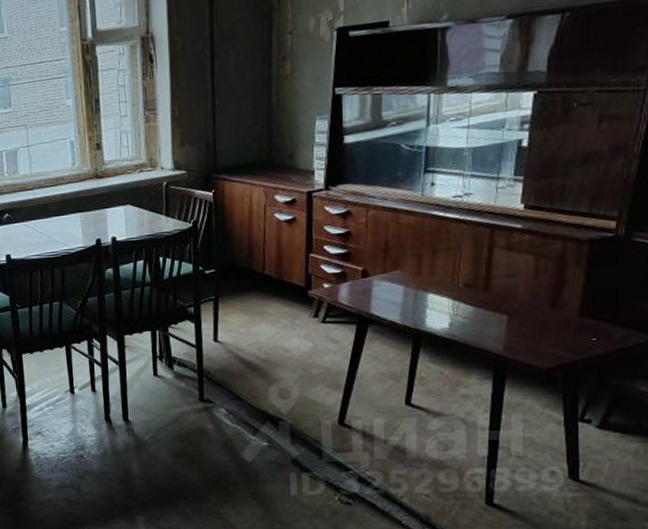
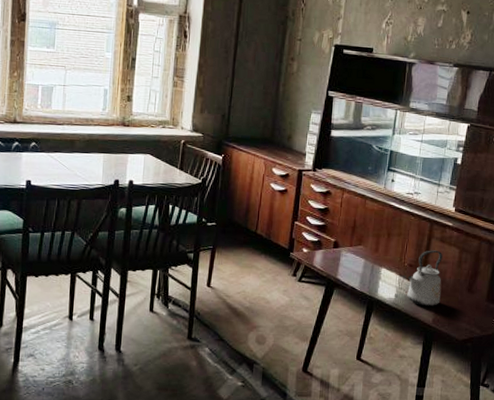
kettle: none [464,261,513,333] -> present [407,250,443,307]

